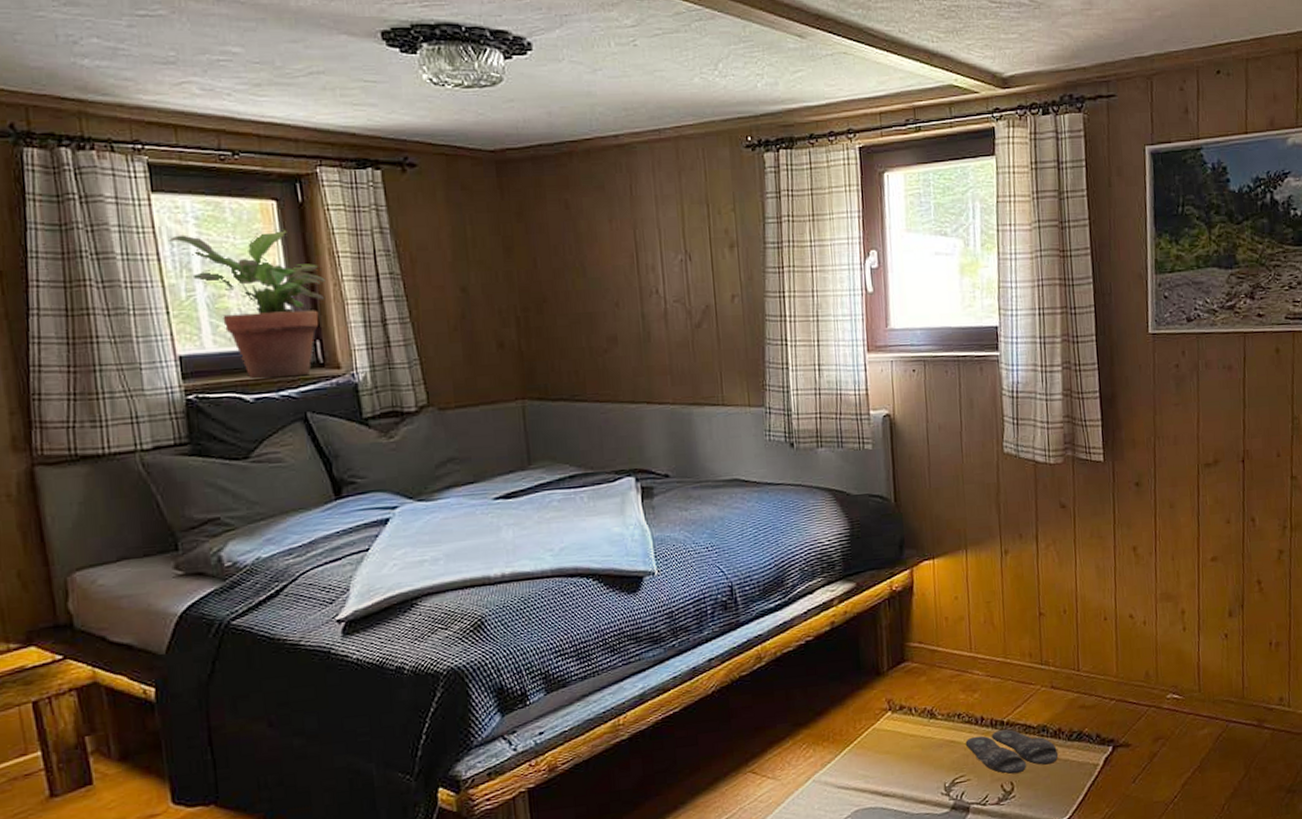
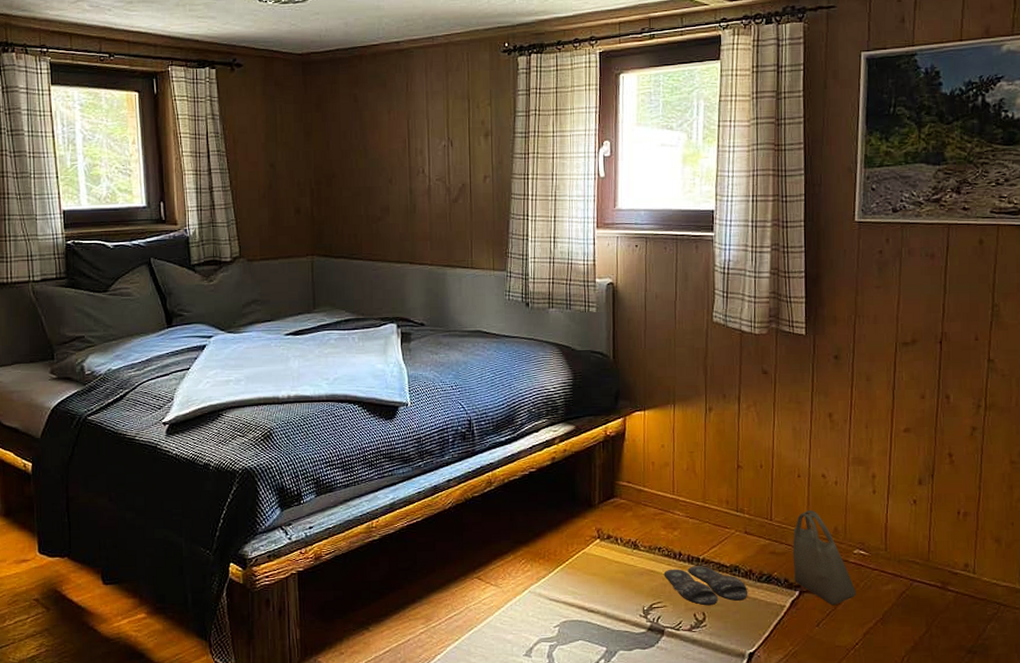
potted plant: present [167,229,325,379] -> none [60,114,170,231]
handbag: none [1102,655,1172,758] -> present [792,510,857,606]

